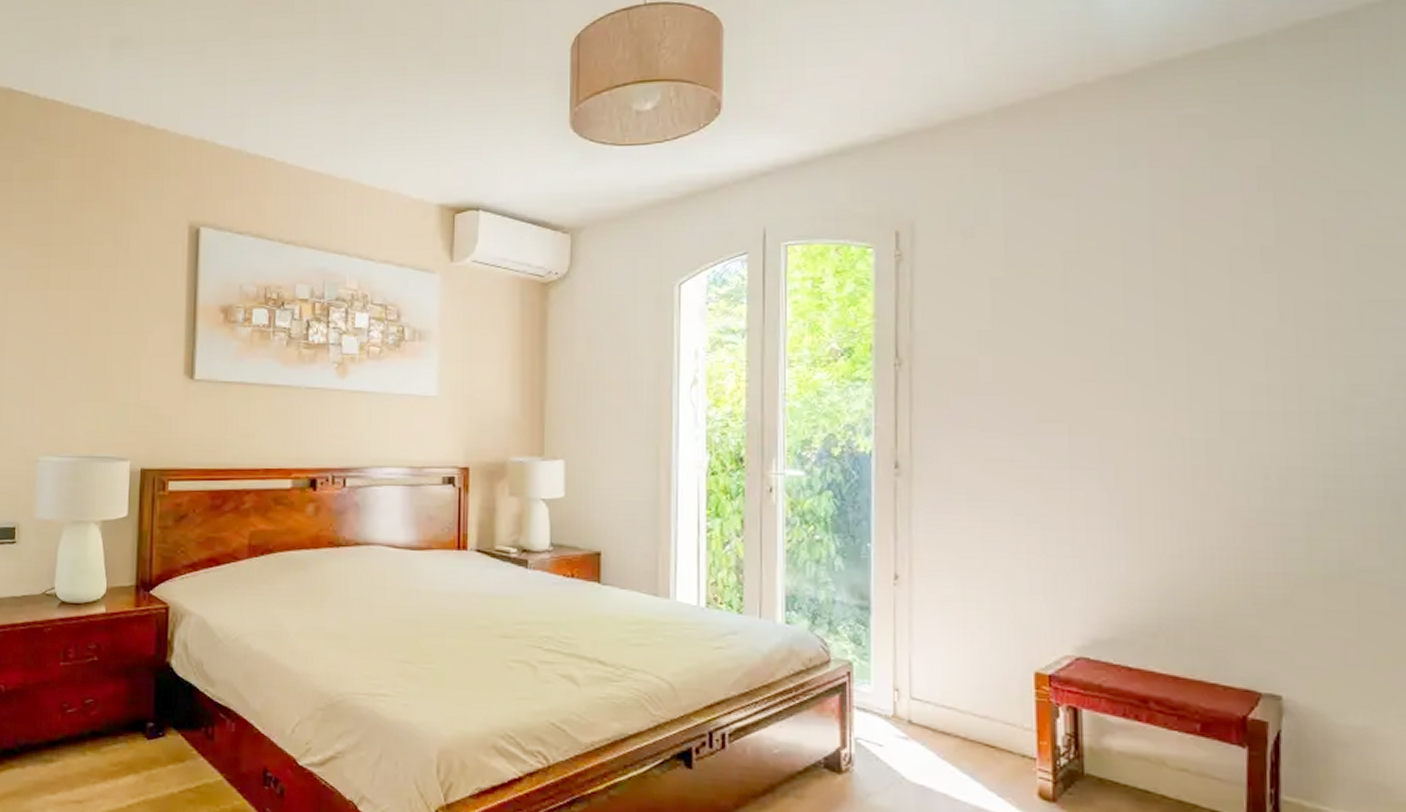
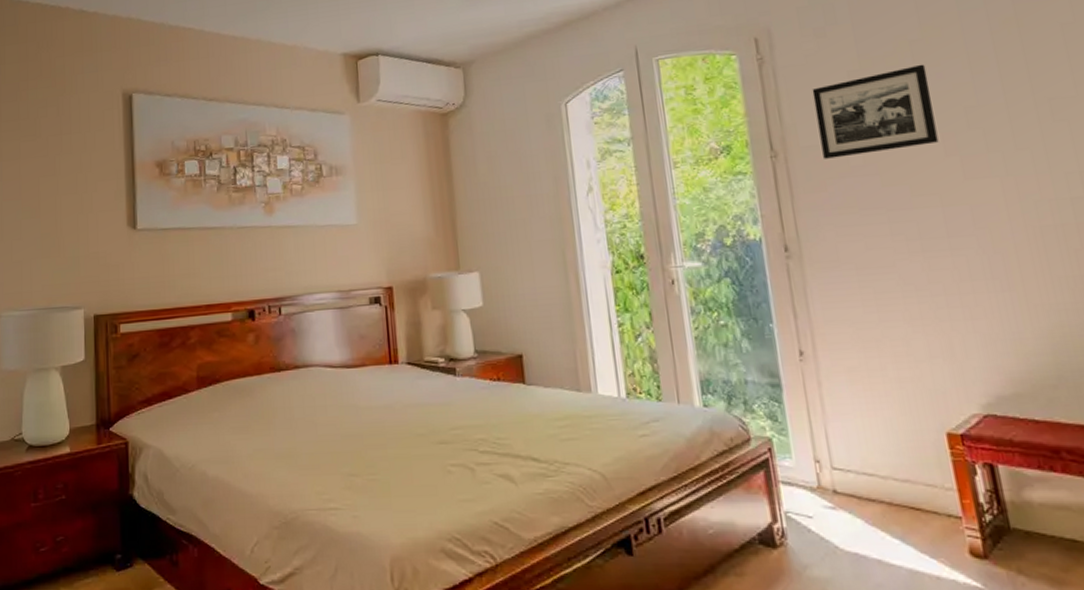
picture frame: none [949,278,1077,372] -> present [812,64,939,159]

